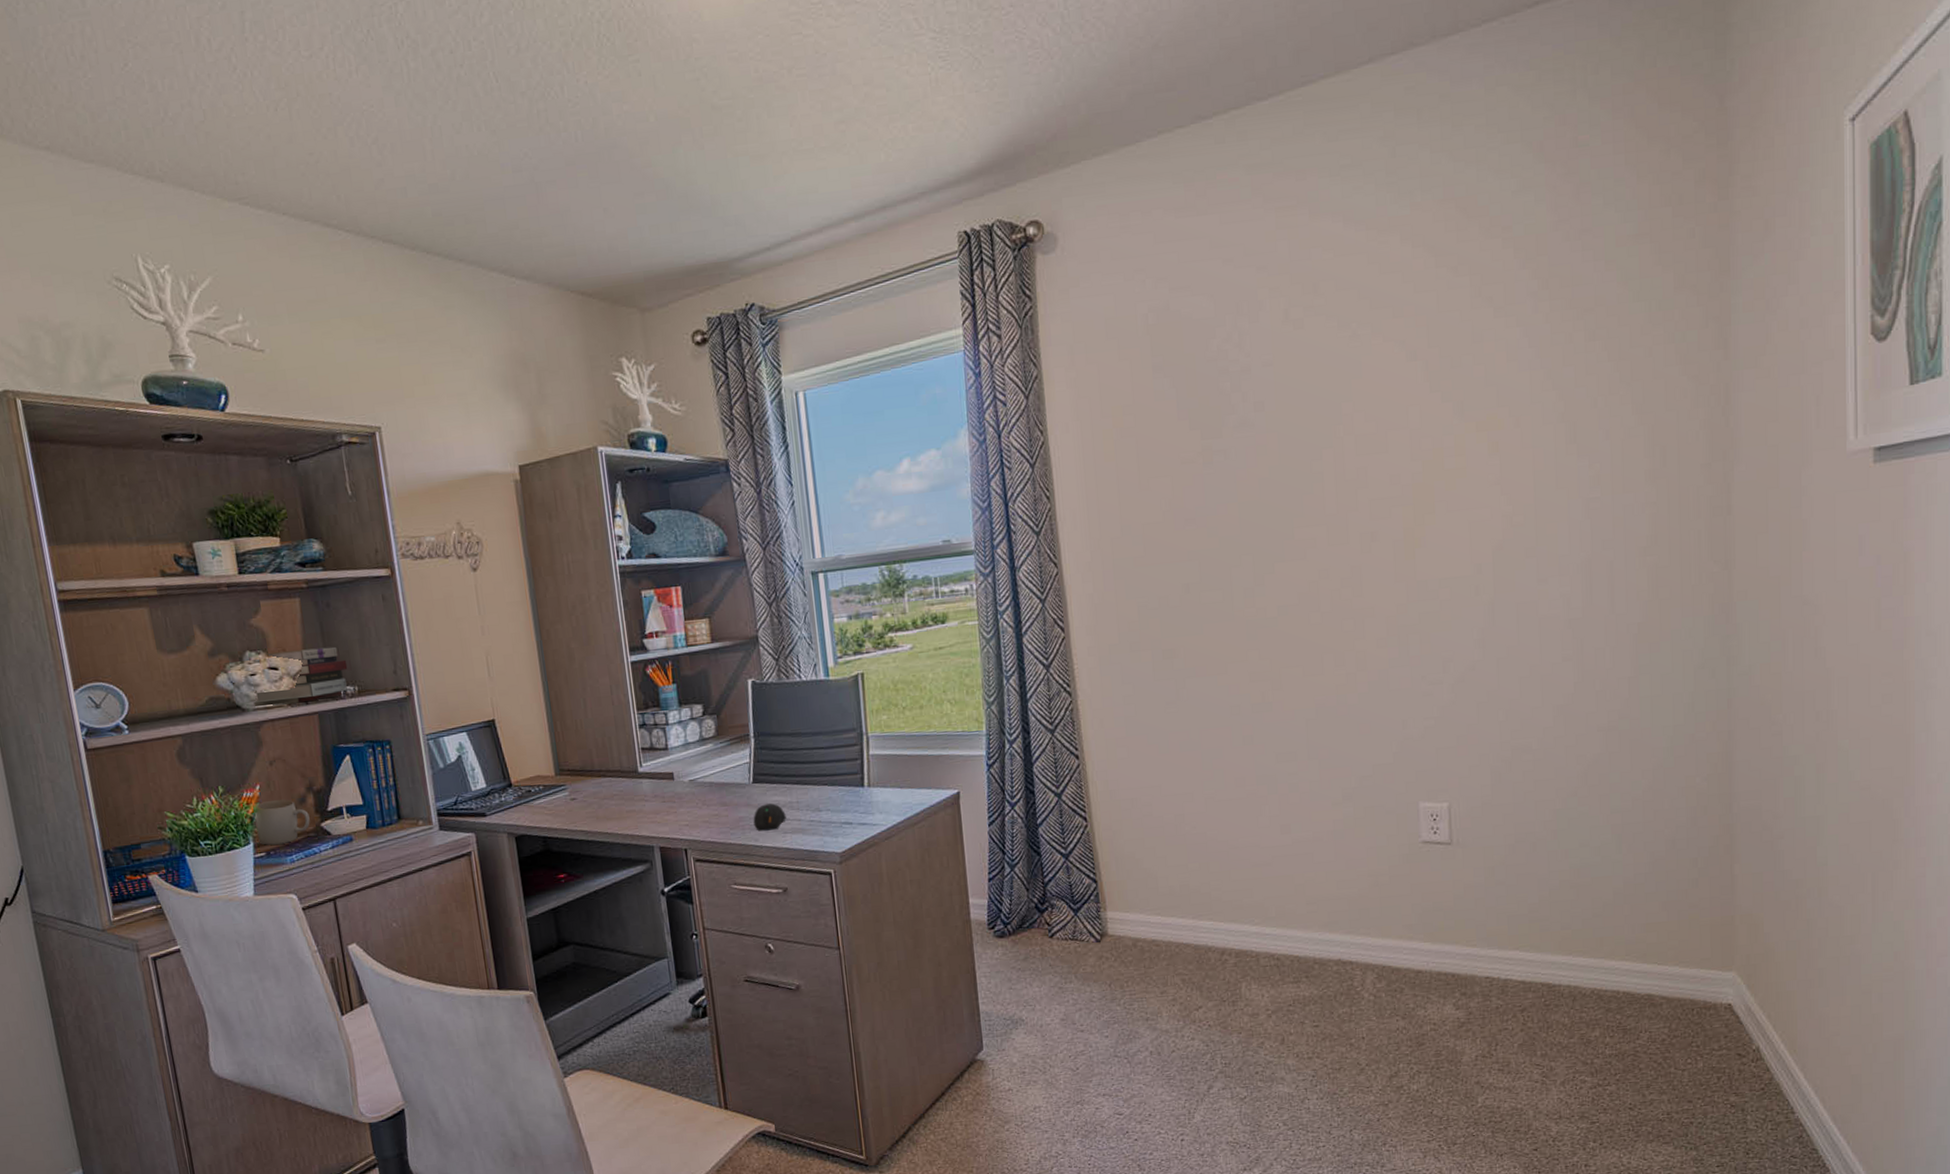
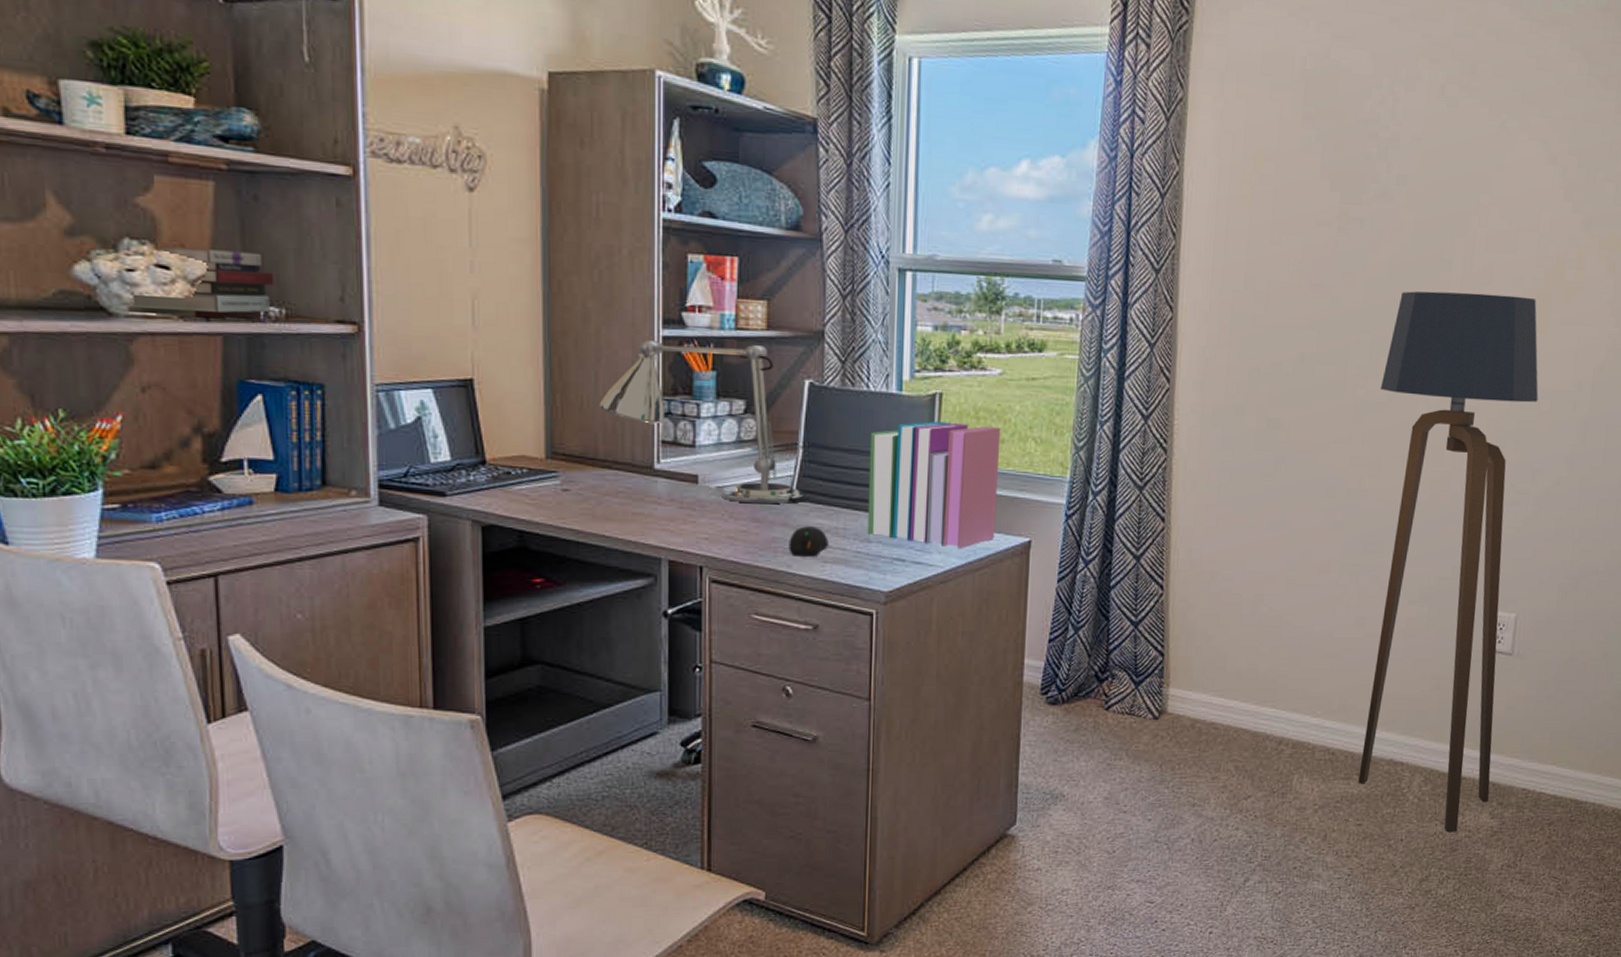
mug: present [255,799,310,845] -> none [110,437,193,496]
desk lamp: none [589,656,765,791] -> present [598,340,810,504]
books: none [807,695,927,808] -> present [867,421,1001,550]
floor lamp: none [1269,492,1450,1027] -> present [1358,291,1539,832]

